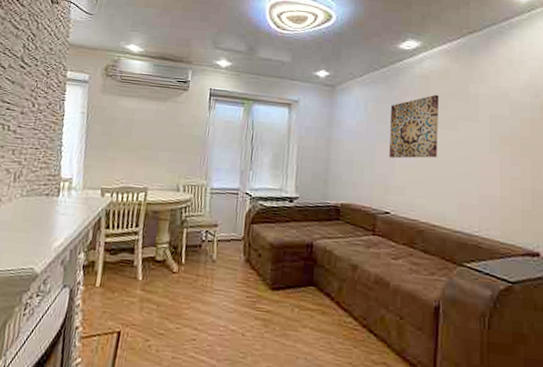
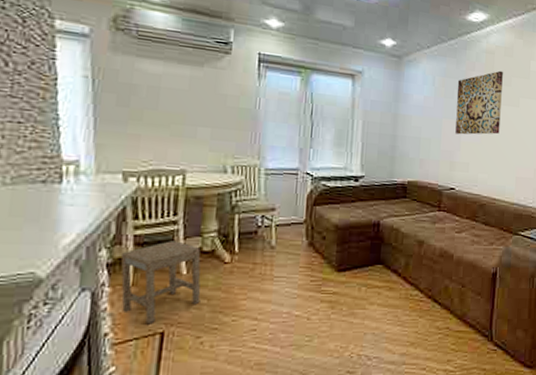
stool: none [90,249,154,323] -> present [120,241,201,325]

